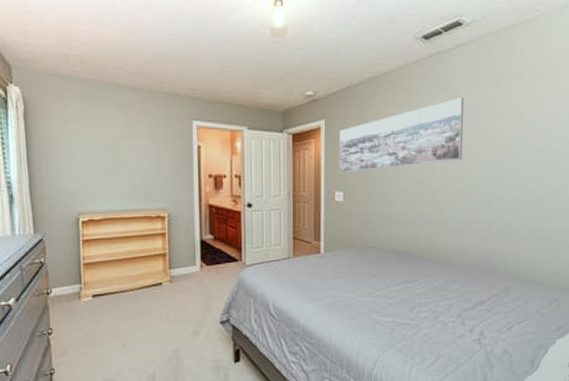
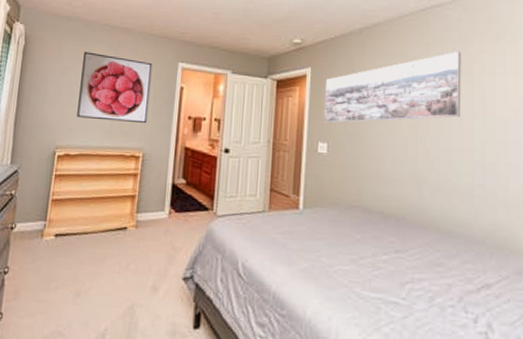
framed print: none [91,114,168,185] -> present [77,52,153,124]

